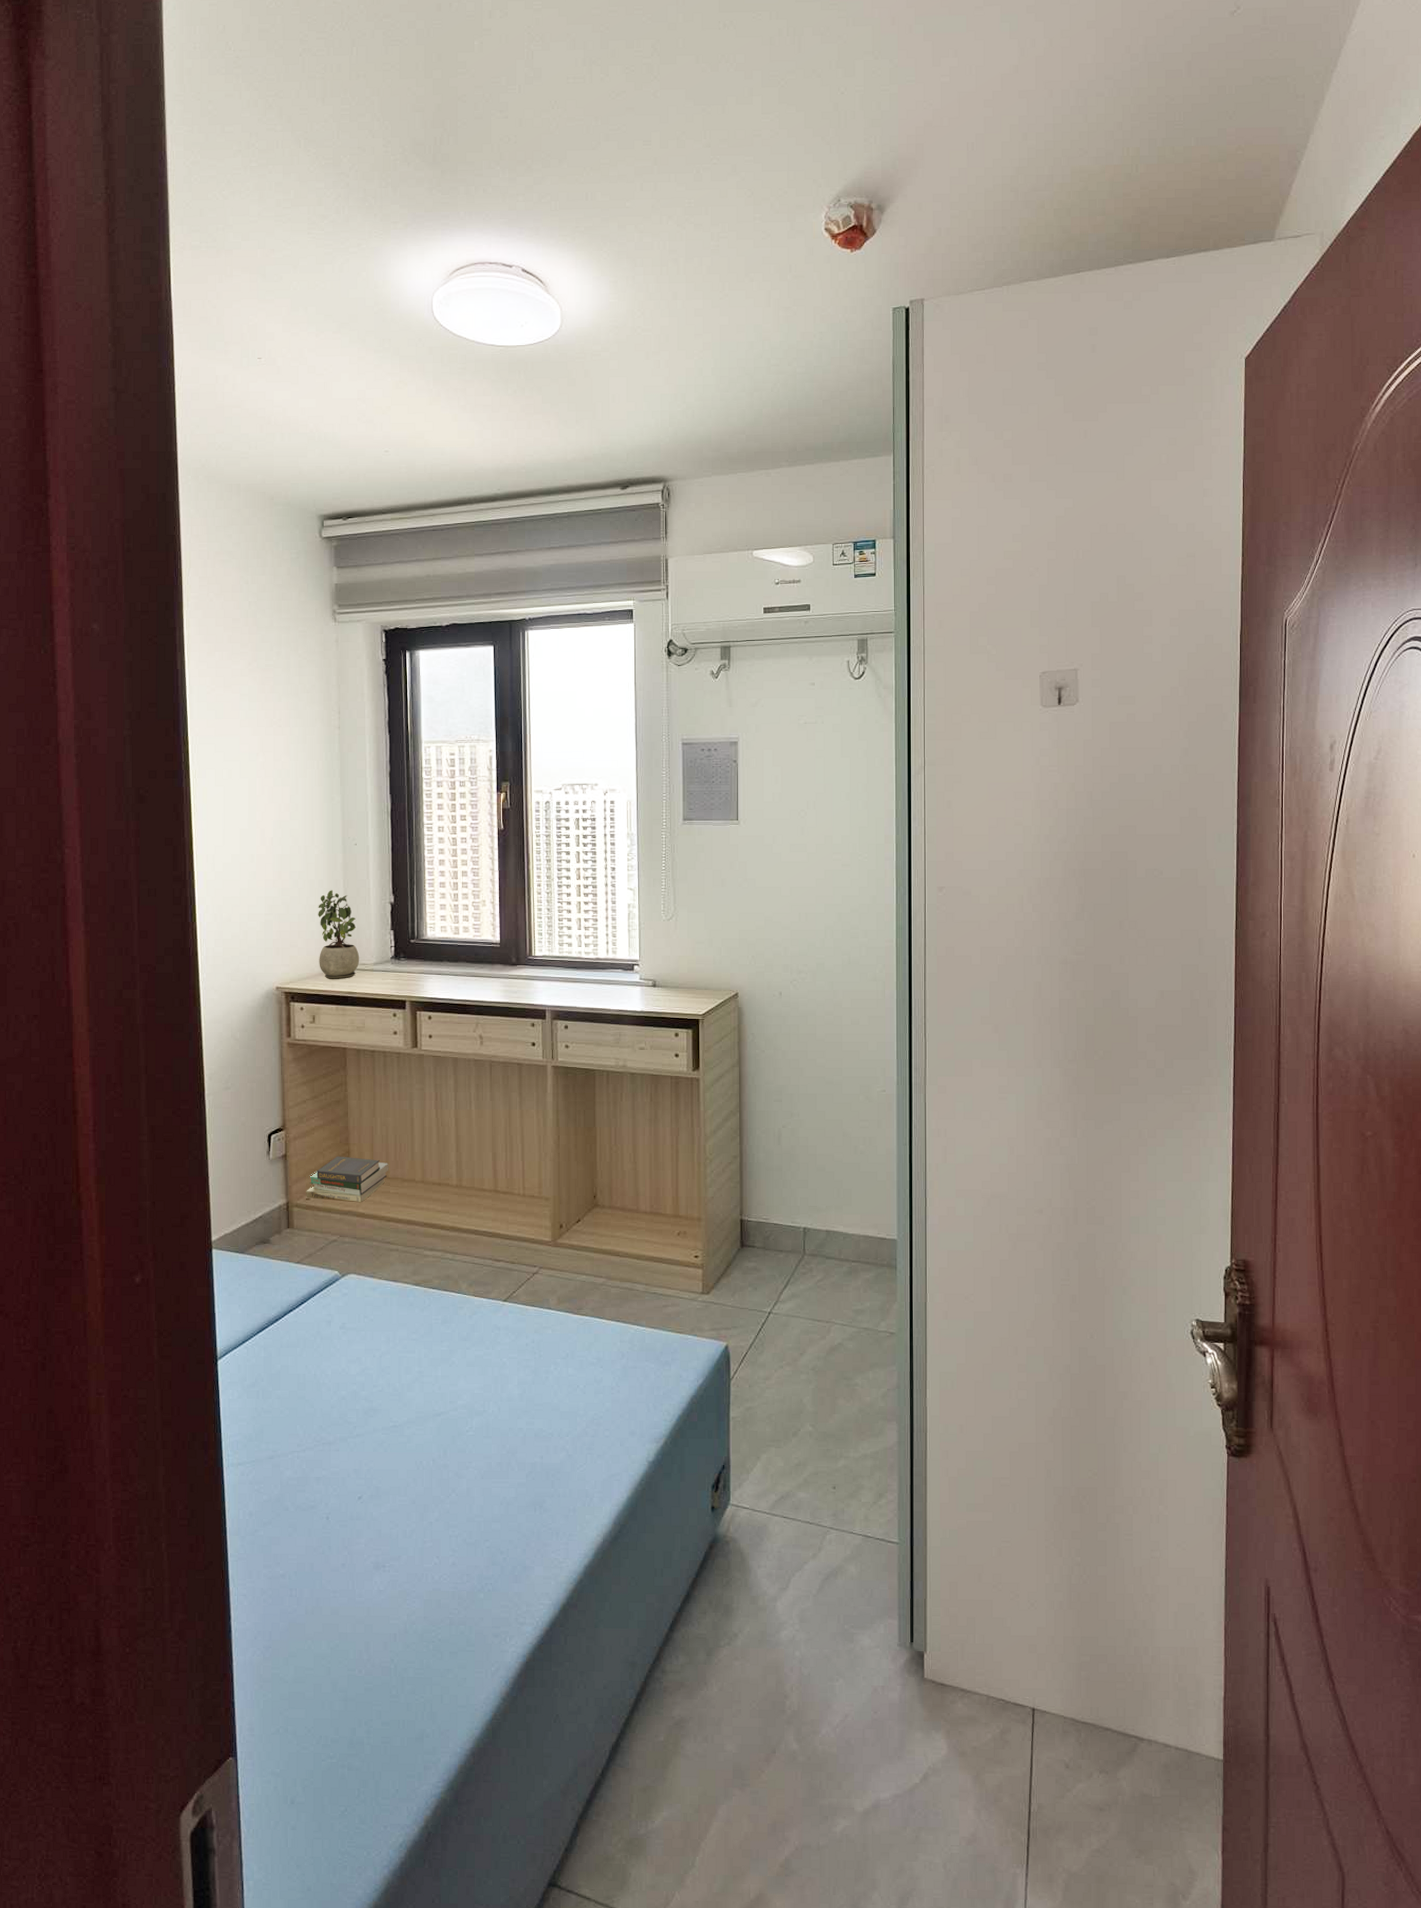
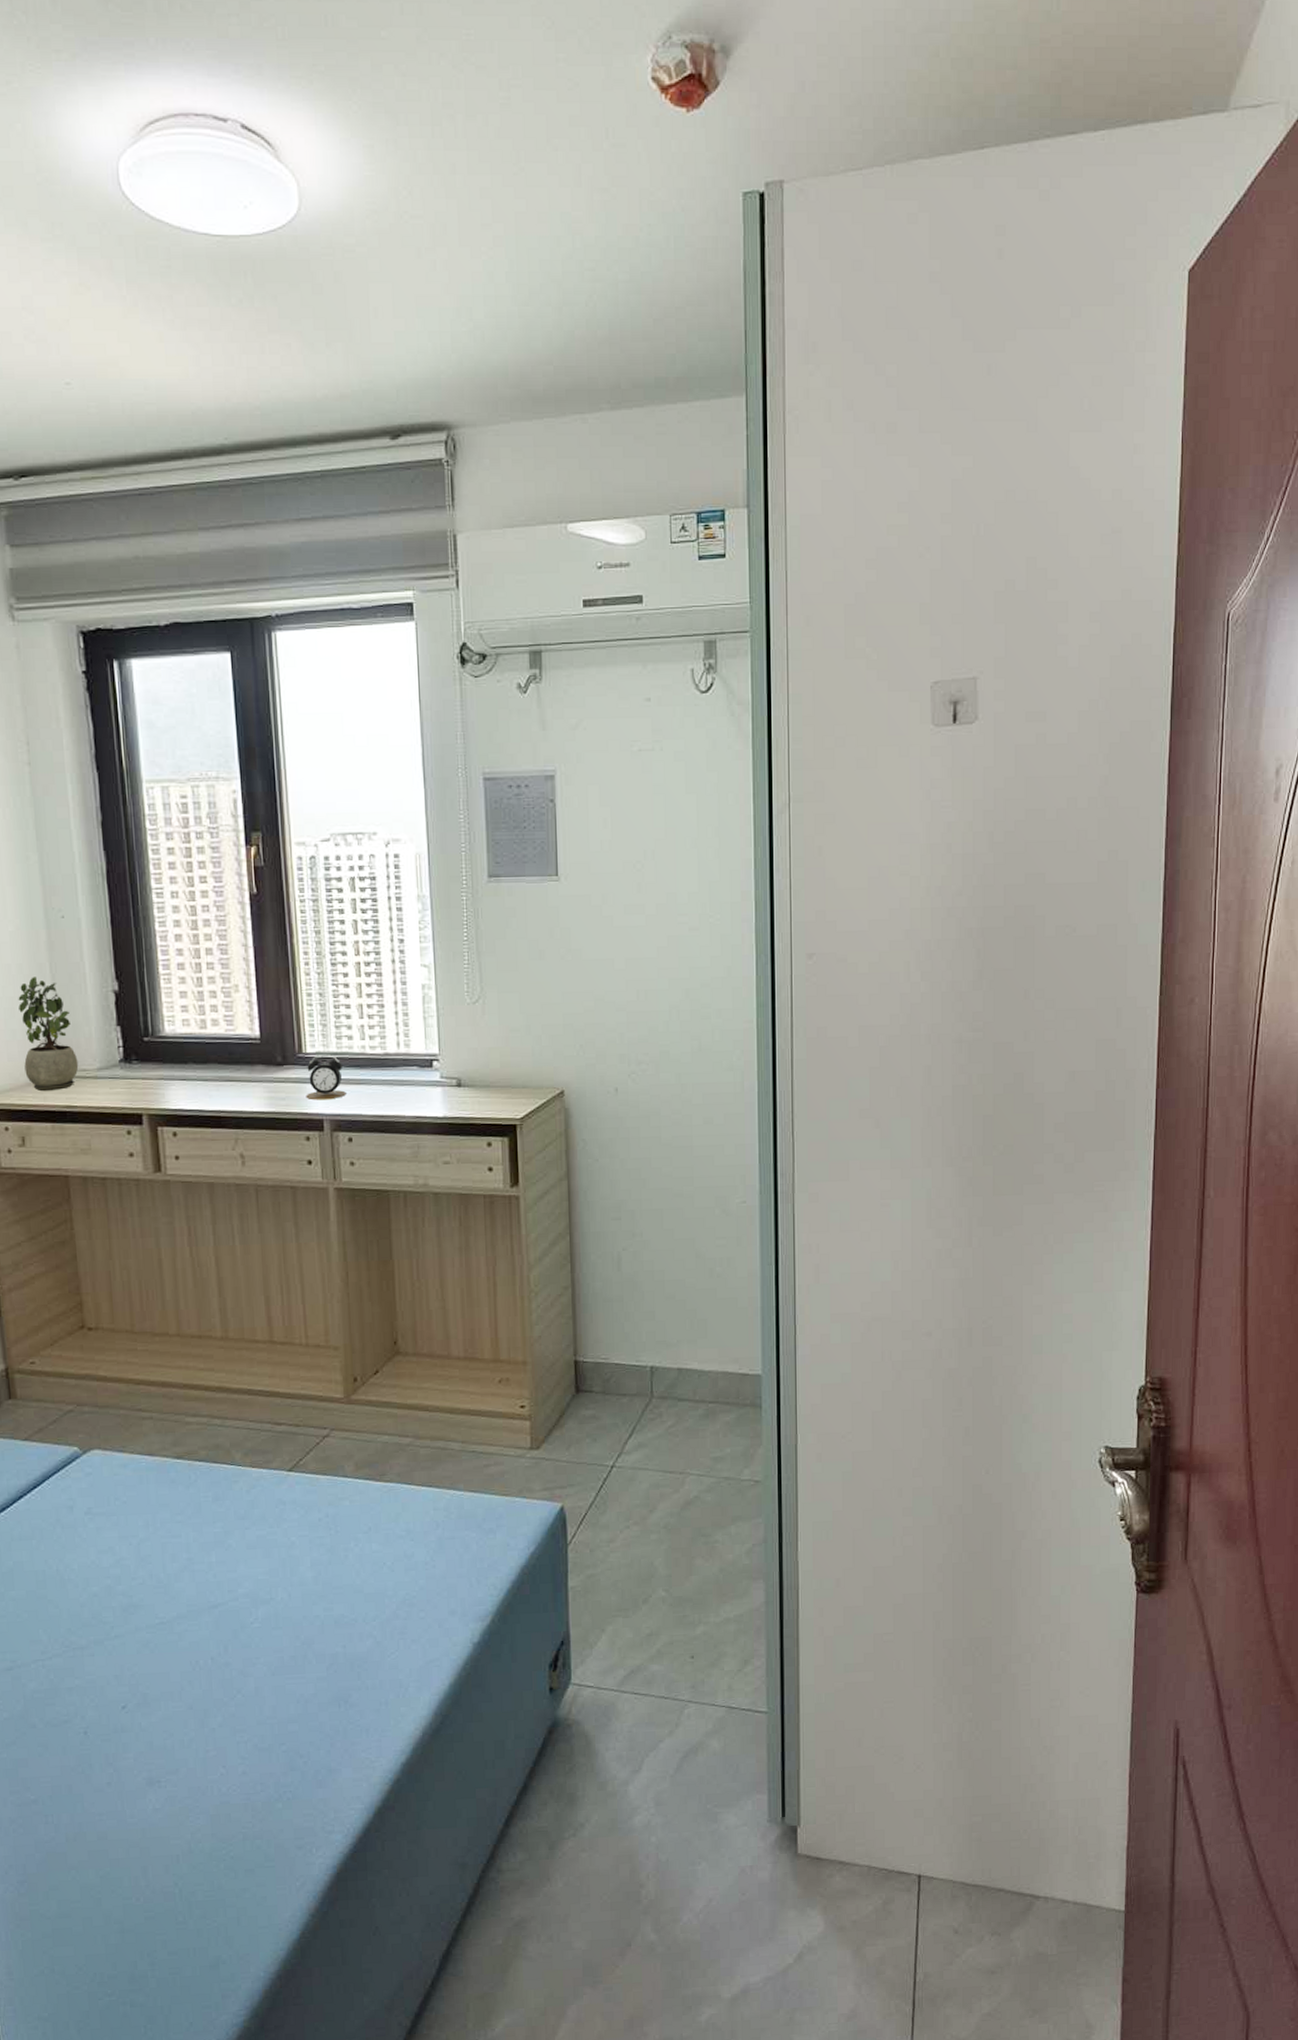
books: present [306,1156,389,1203] -> none [29,1309,135,1365]
alarm clock: none [533,958,565,994] -> present [306,1055,346,1100]

